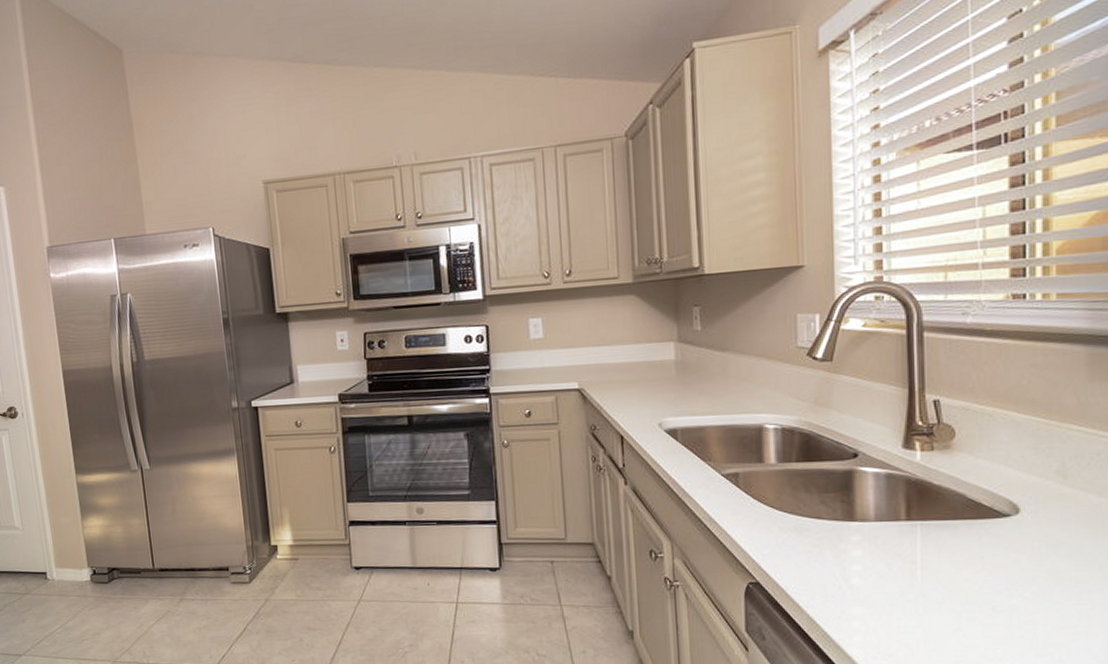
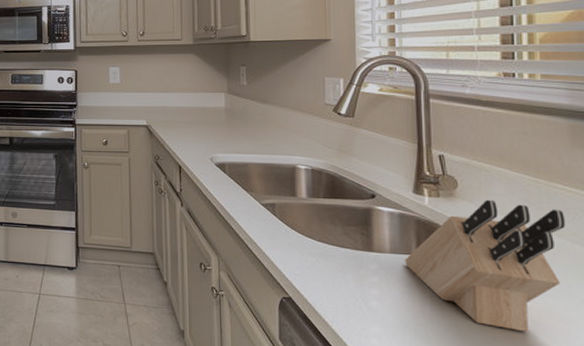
knife block: none [892,449,1079,599] -> present [405,199,566,332]

